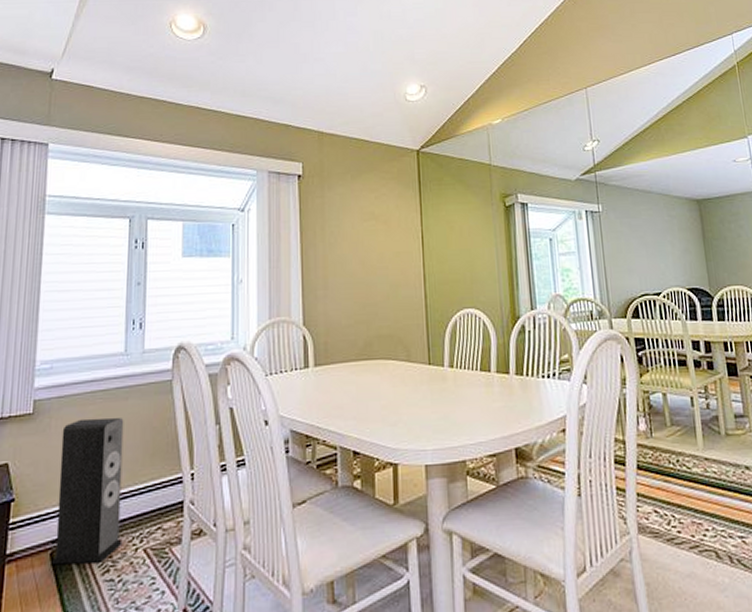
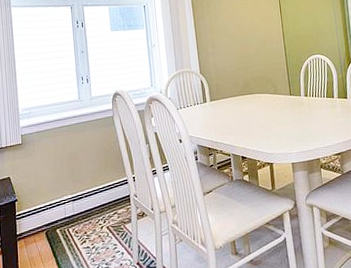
speaker: present [51,417,124,565] -> none [43,143,92,239]

